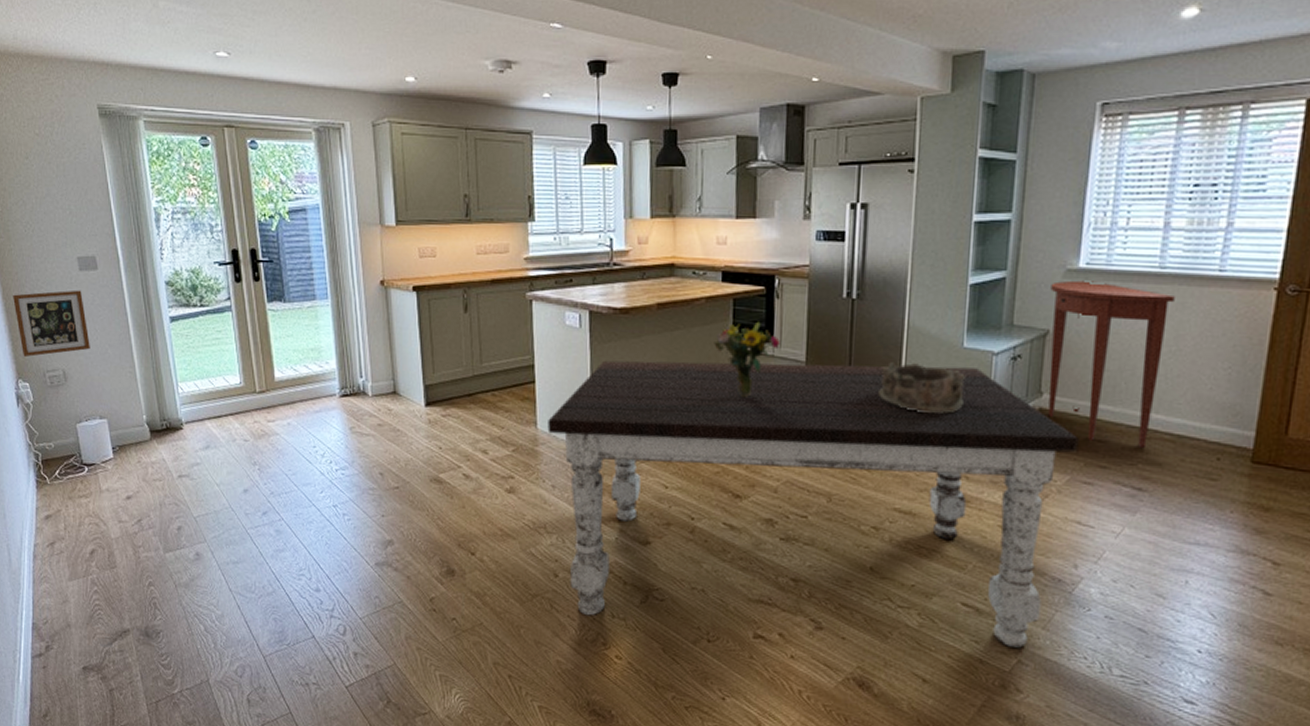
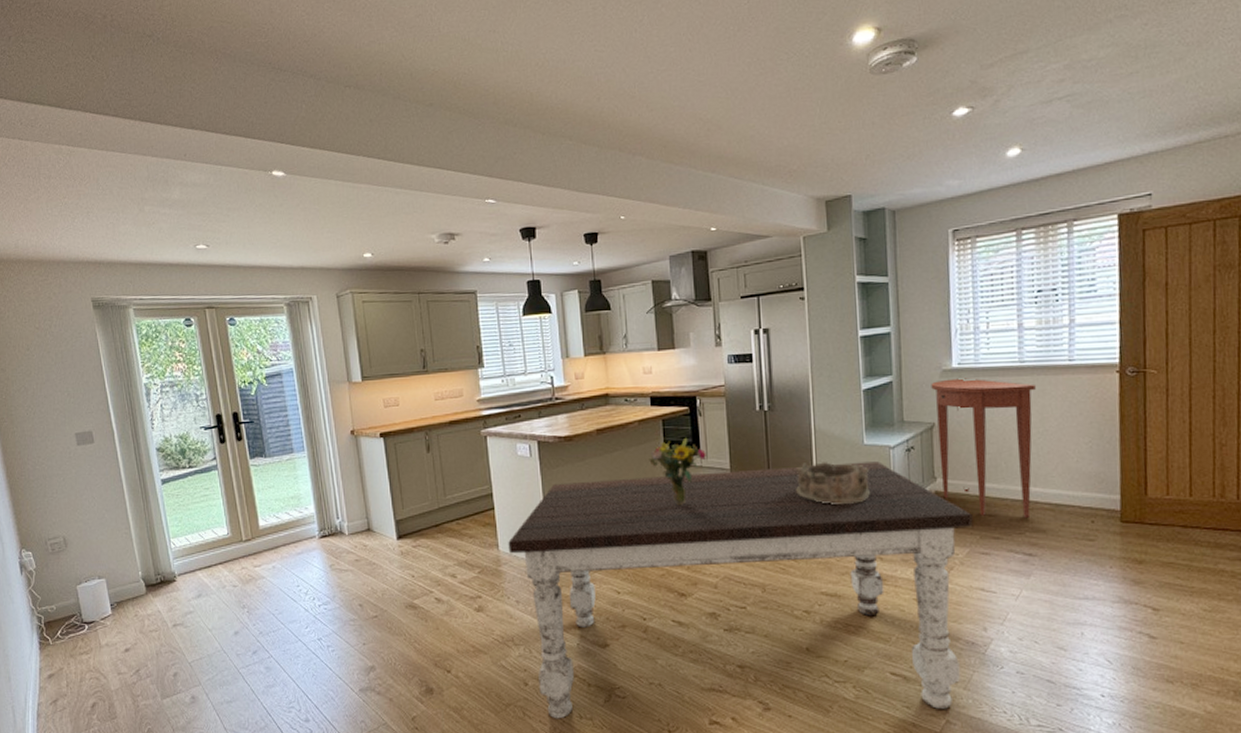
picture frame: present [13,290,90,358] -> none [16,462,88,529]

